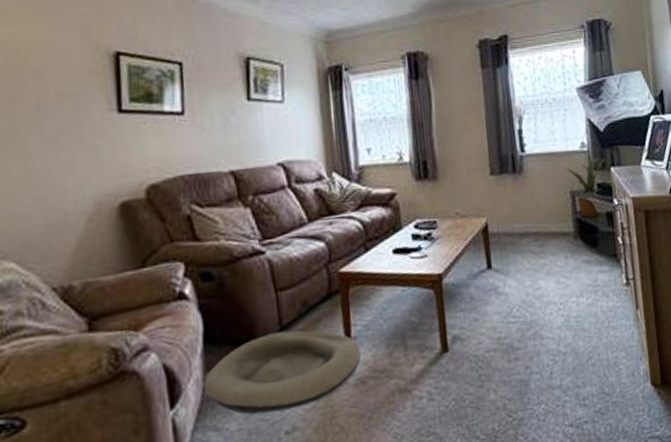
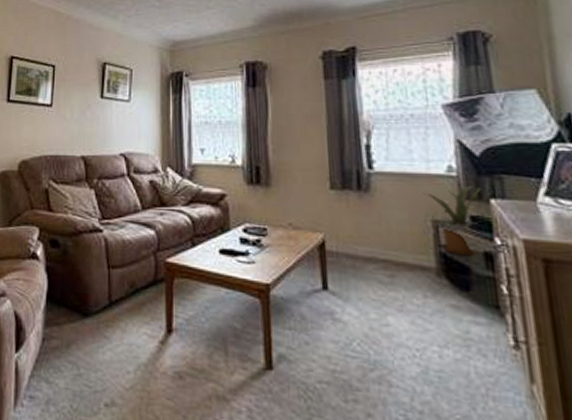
dog bed: present [204,330,362,415] -> none [42,306,181,384]

